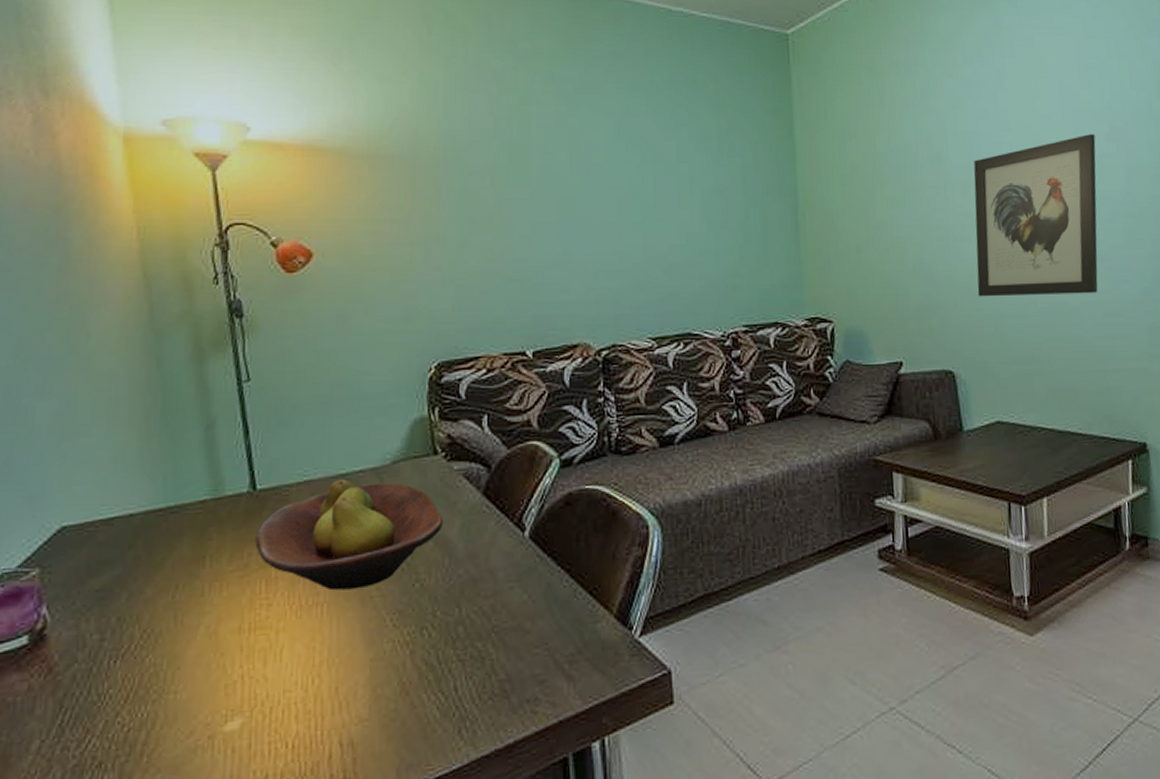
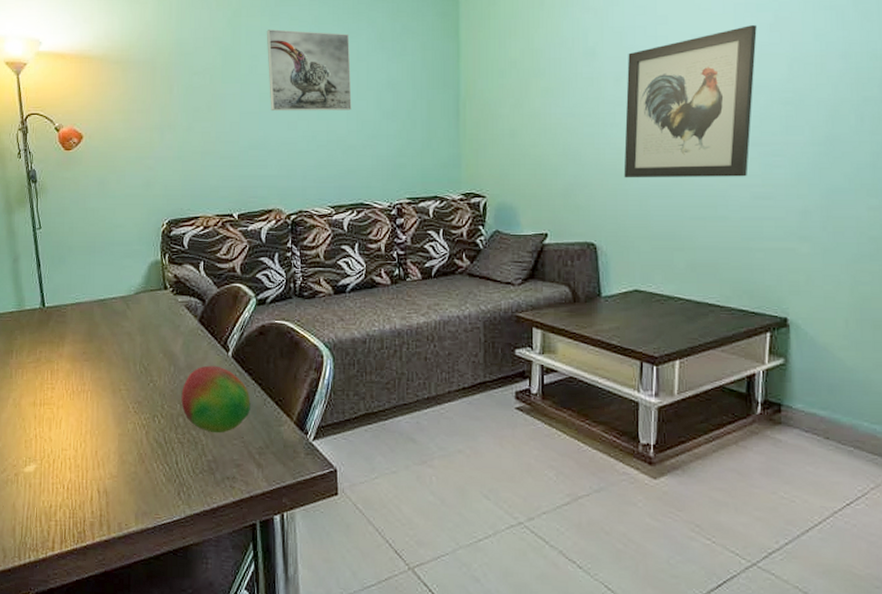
fruit bowl: present [255,480,444,591] -> none [44,304,171,383]
fruit: none [460,551,556,643] -> present [181,365,251,434]
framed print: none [563,121,673,222] -> present [266,29,352,111]

